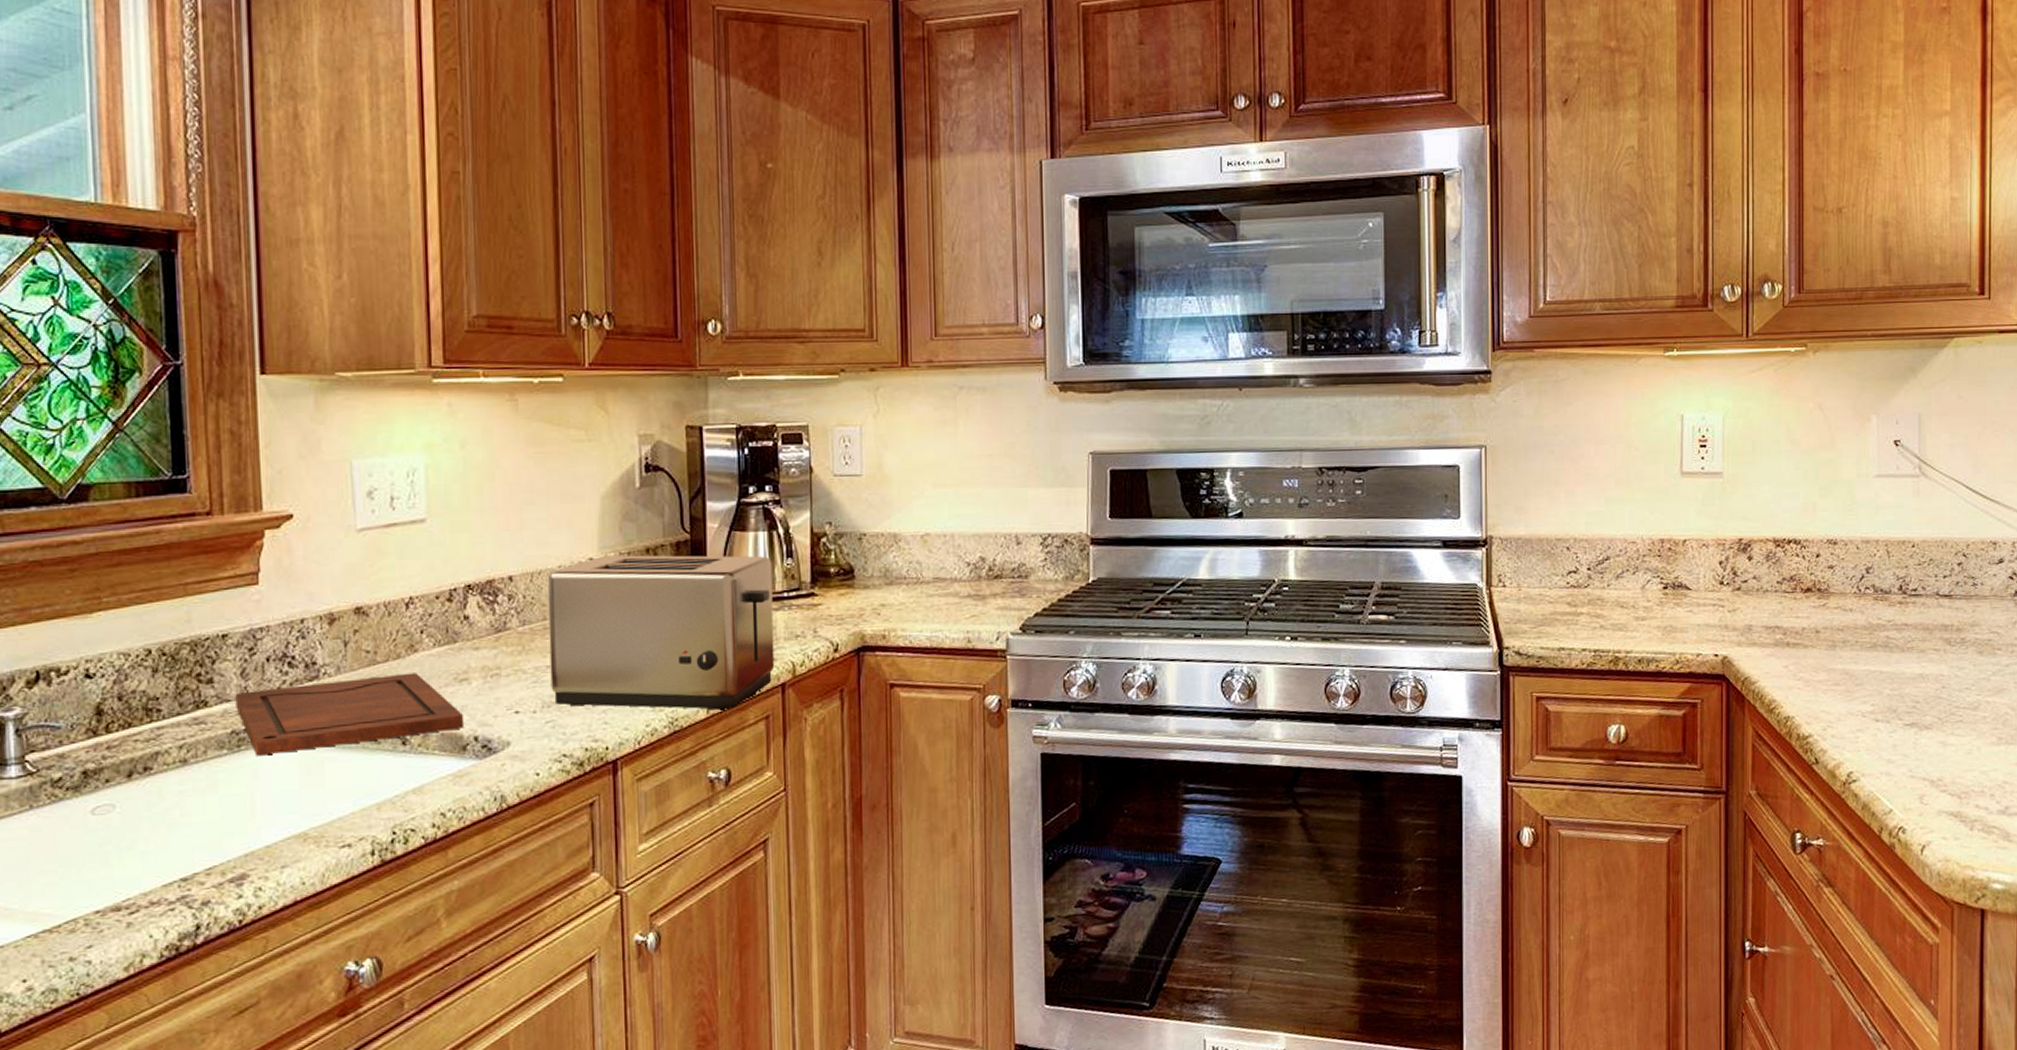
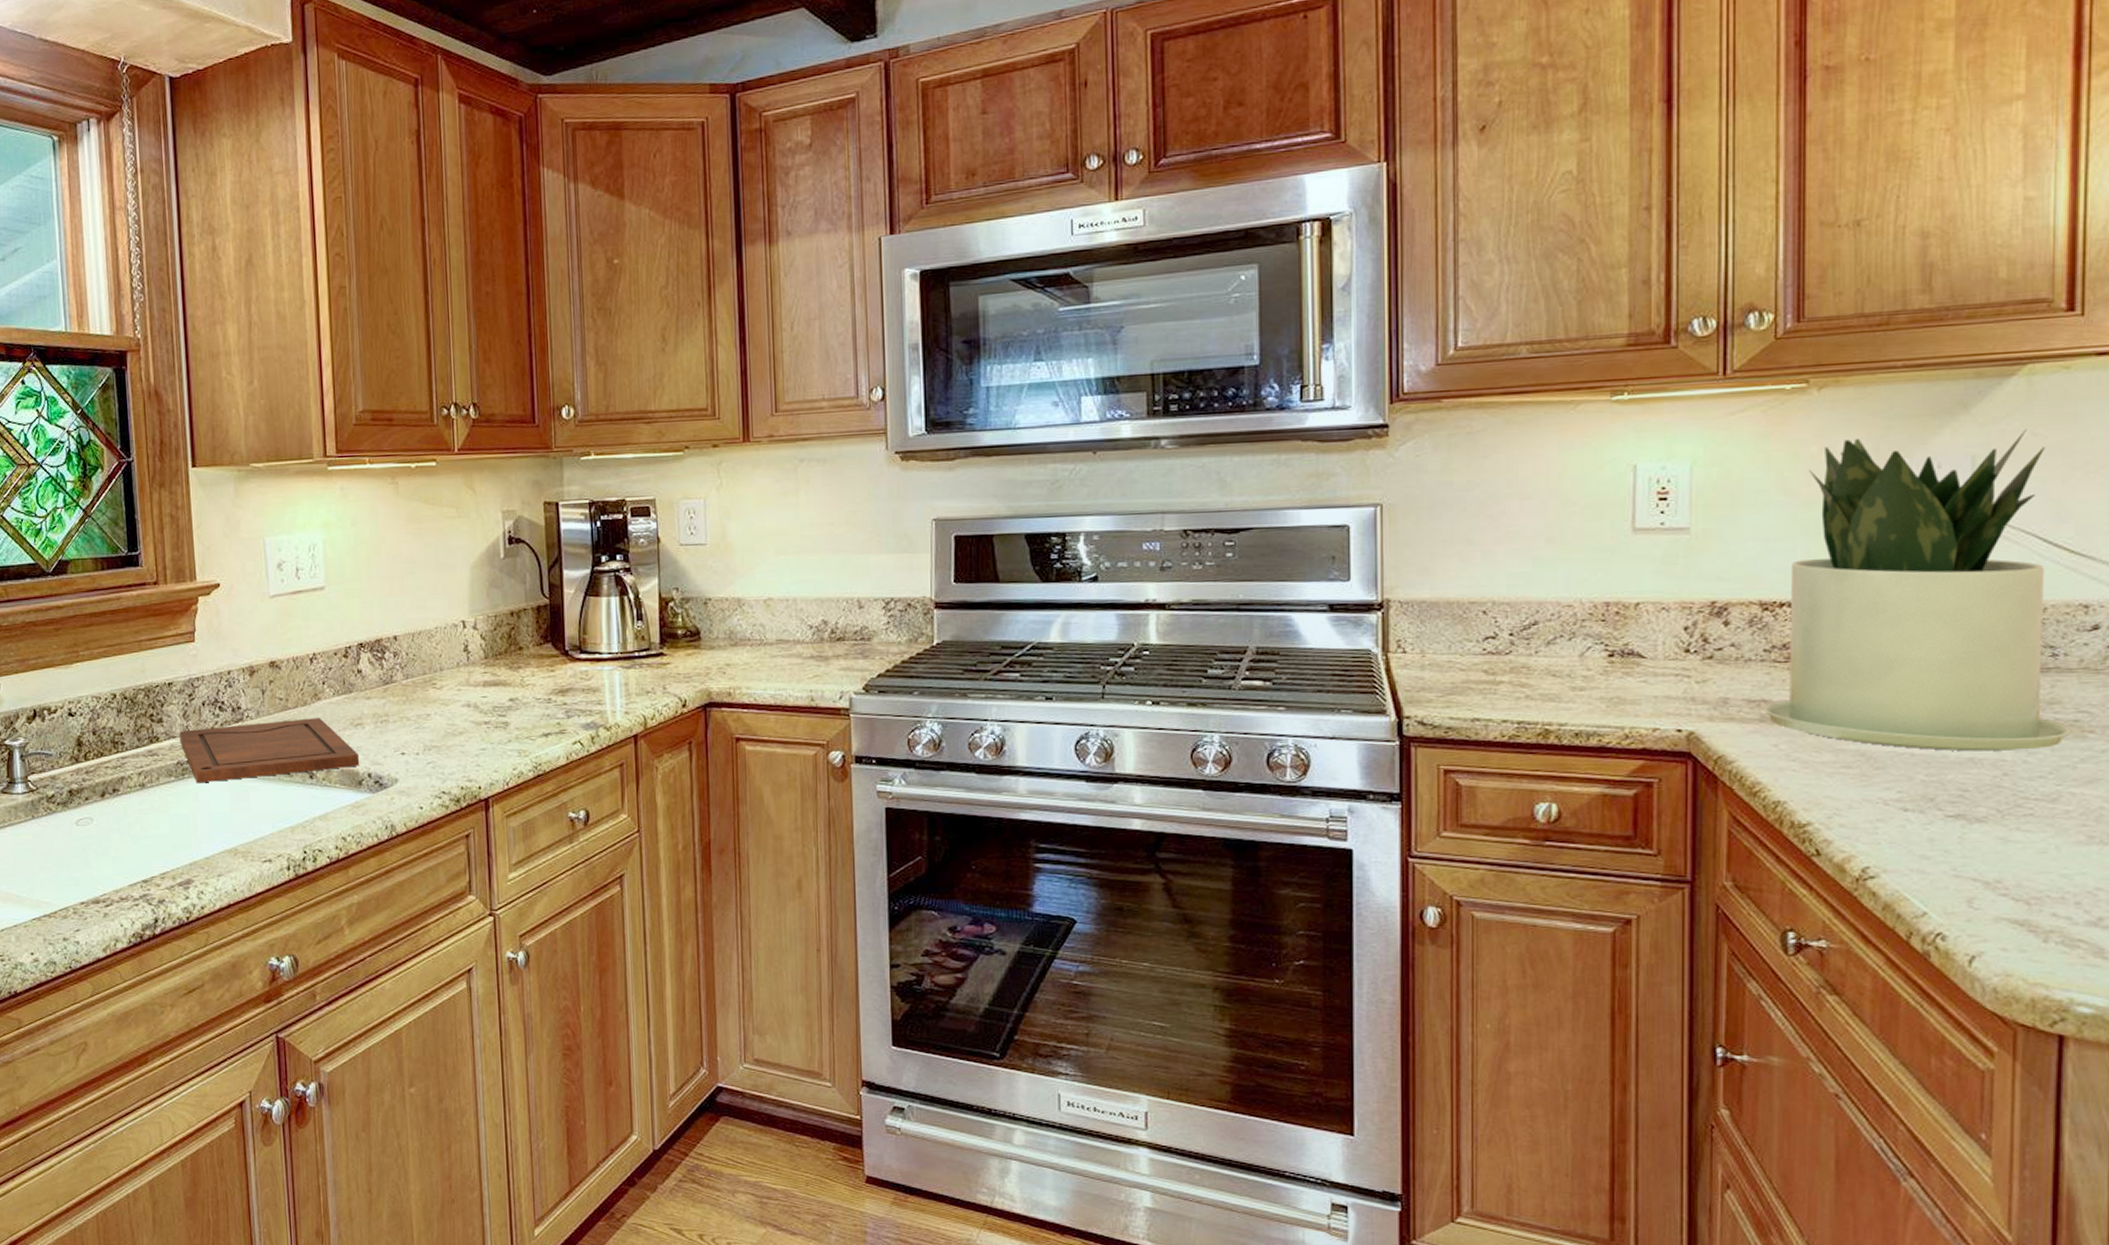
toaster: present [547,555,775,711] -> none [426,618,628,757]
planter: none [1776,393,1987,668] -> present [1762,429,2072,752]

